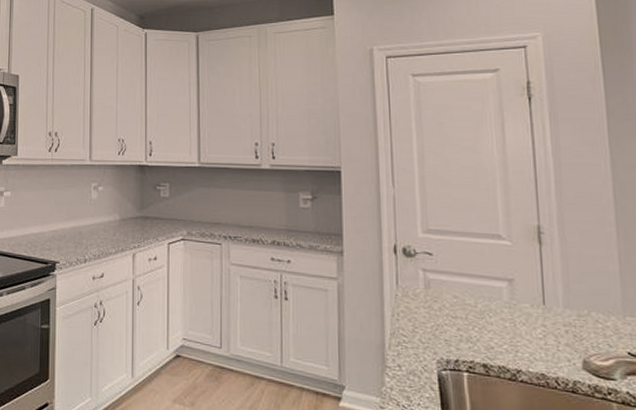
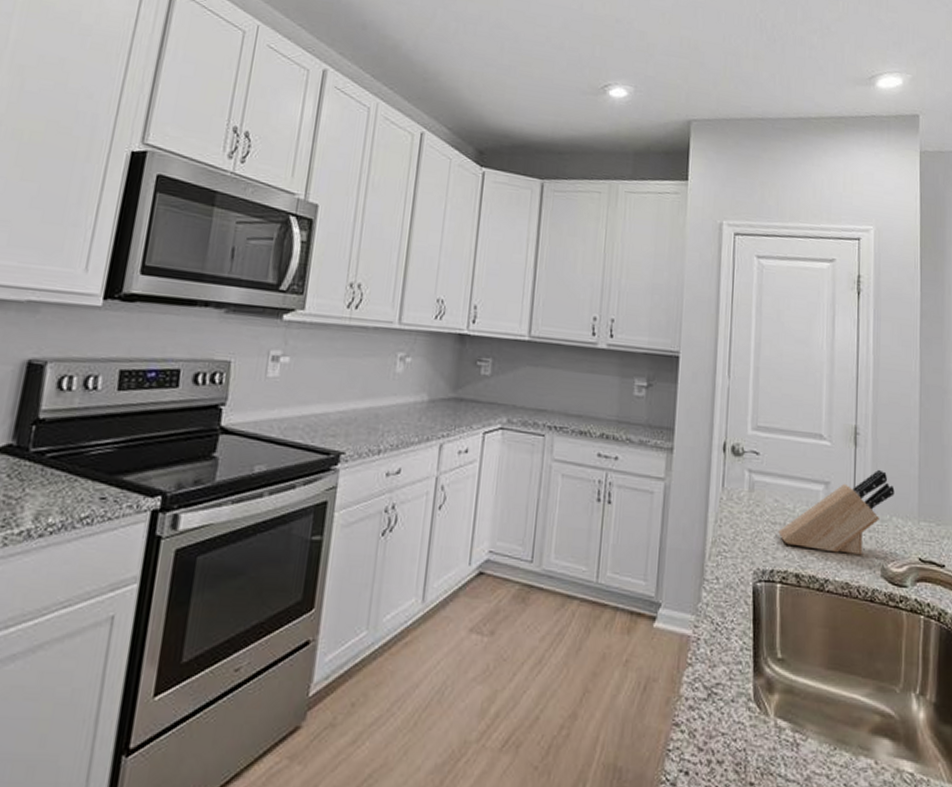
knife block: none [460,266,592,349] -> present [778,469,895,556]

